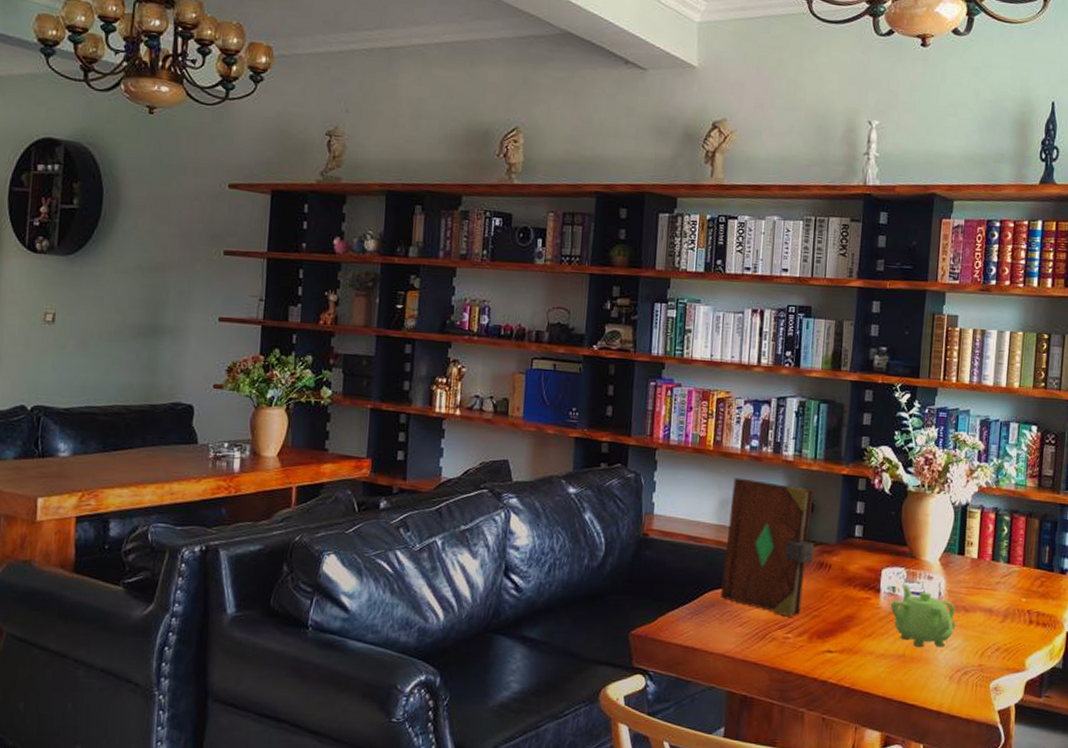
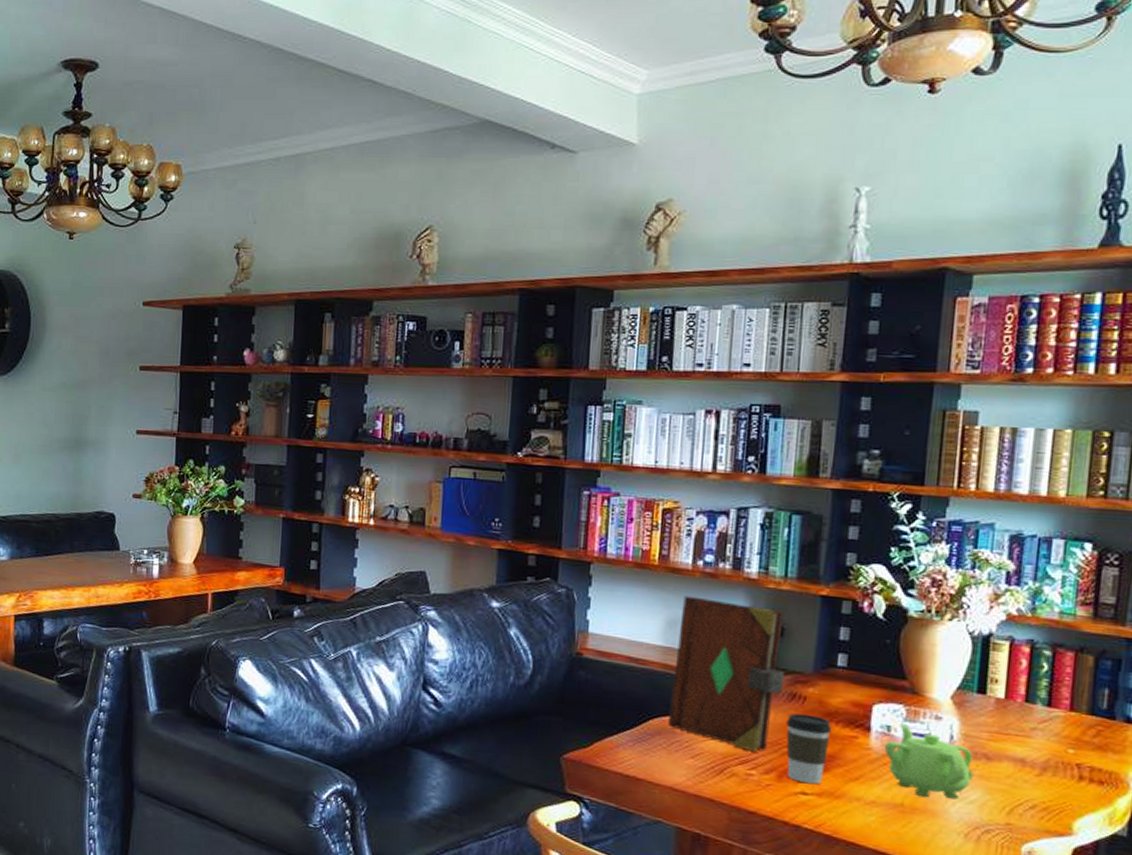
coffee cup: none [815,580,851,643] -> present [786,713,832,785]

